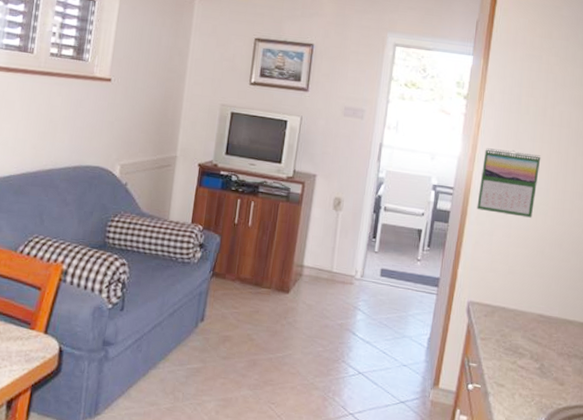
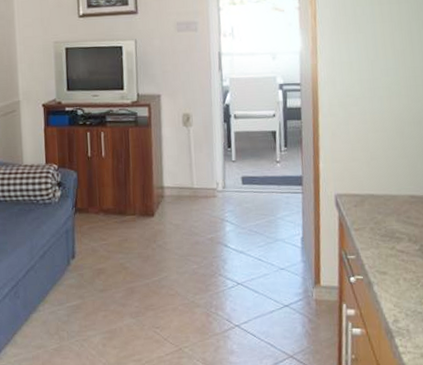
calendar: present [477,148,541,218] -> none [325,35,386,102]

